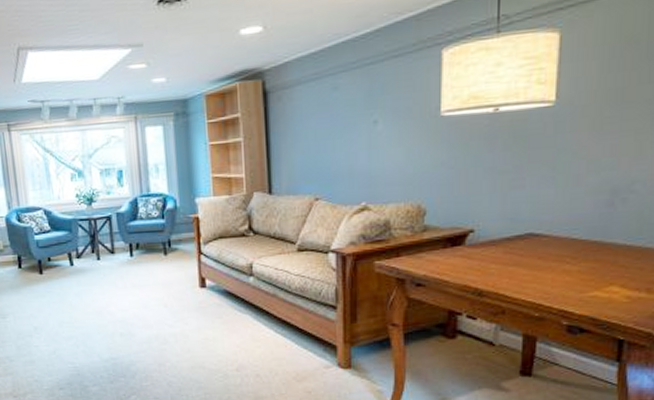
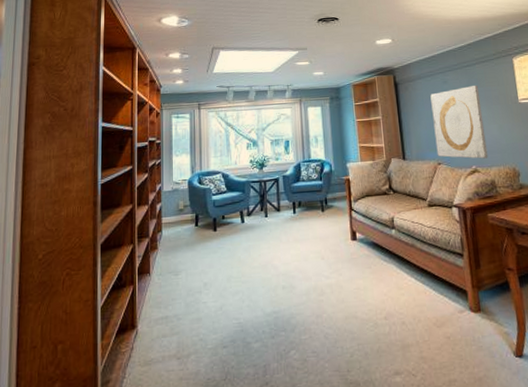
wall art: none [312,92,385,193] -> present [430,86,488,159]

